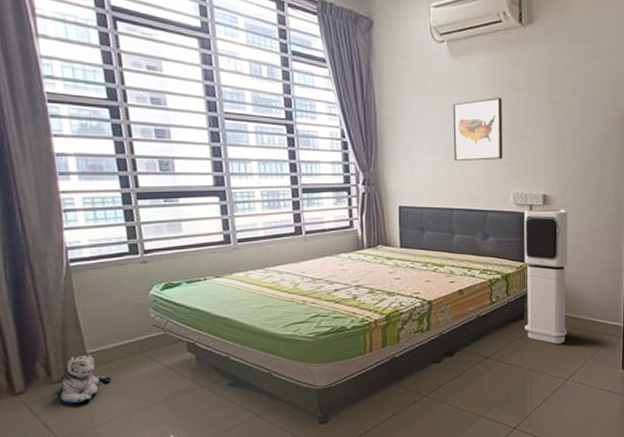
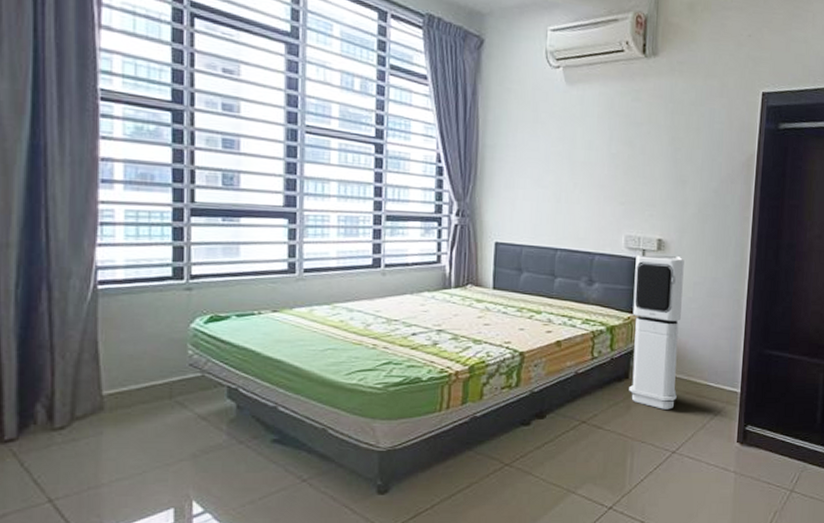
plush toy: present [57,355,112,404] -> none [58,397,129,457]
wall art: present [452,97,502,162] -> none [561,130,620,198]

